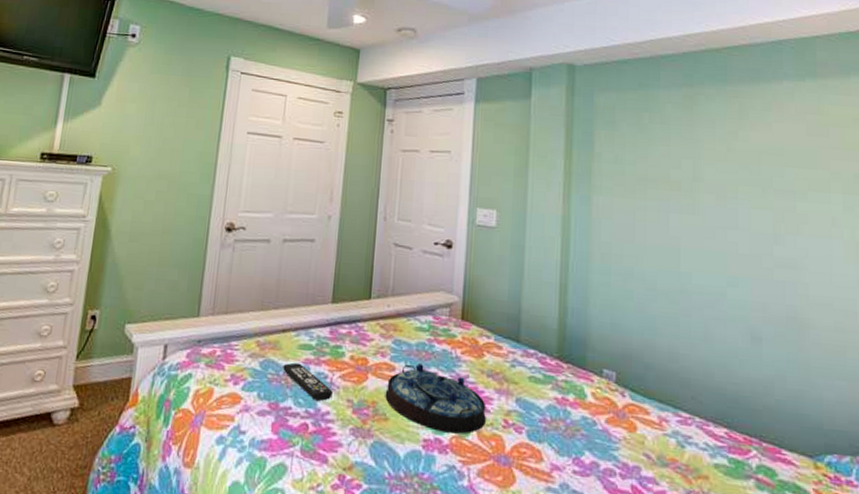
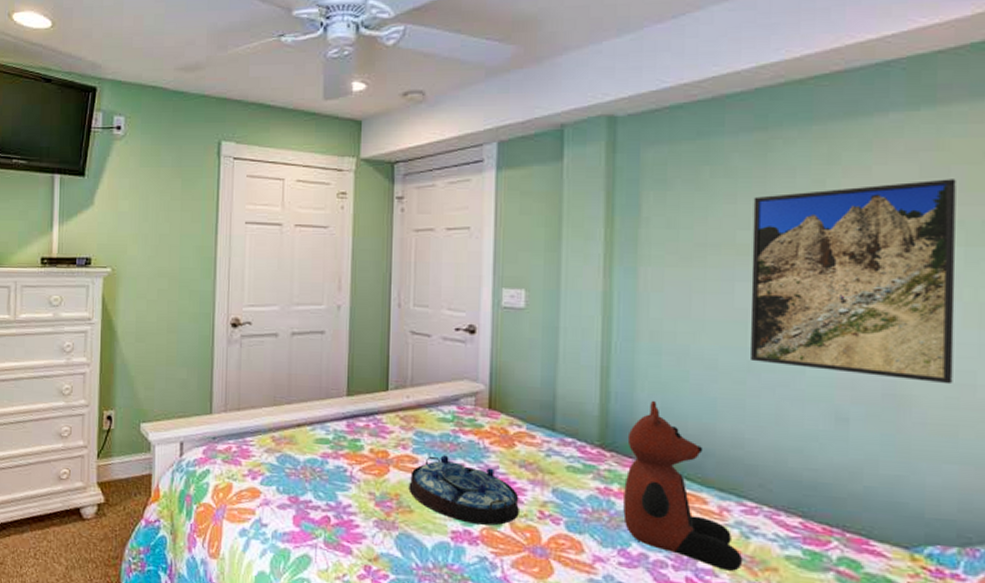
remote control: present [283,362,333,401] -> none [300,457,353,494]
teddy bear: none [578,316,678,479] -> present [623,400,742,571]
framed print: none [682,138,839,310] -> present [750,179,956,385]

